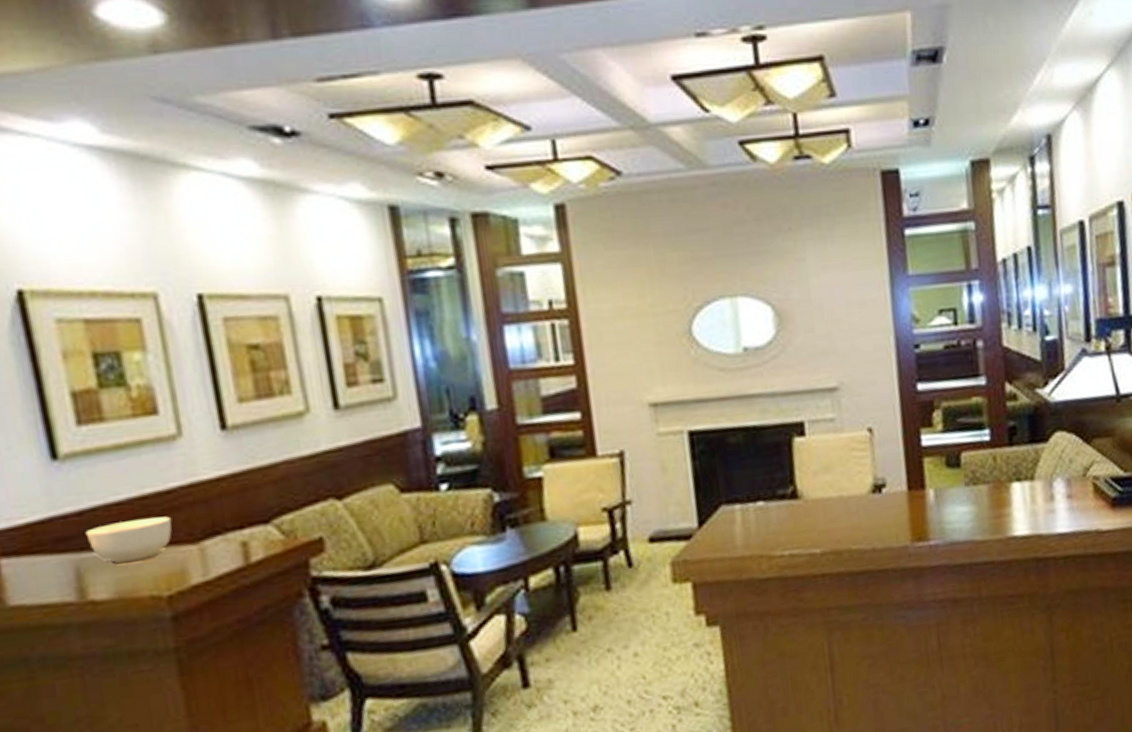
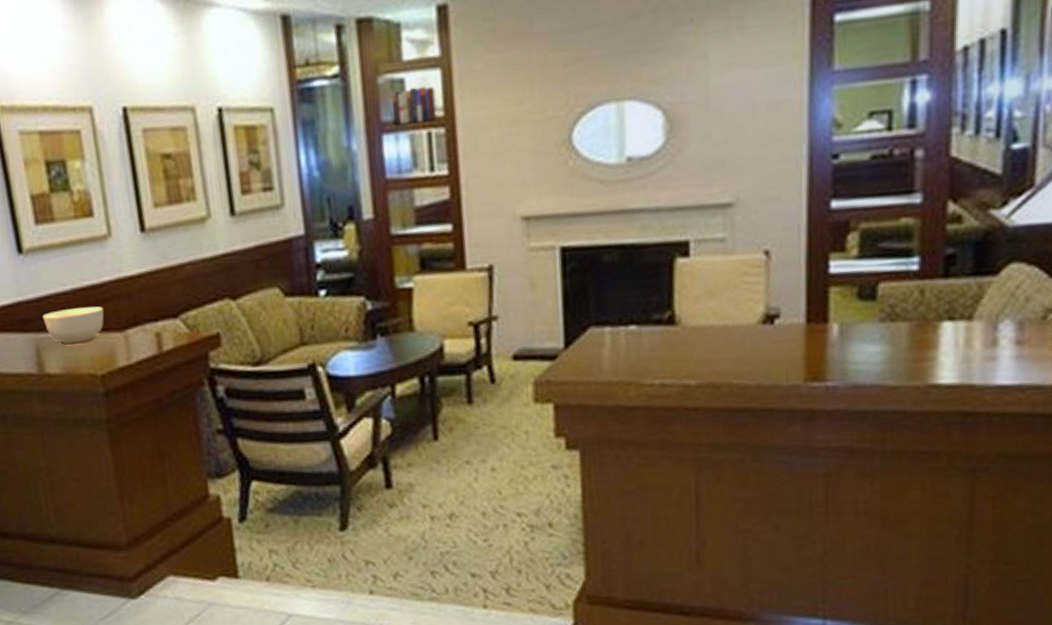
books: none [512,280,560,317] -> present [392,87,437,126]

